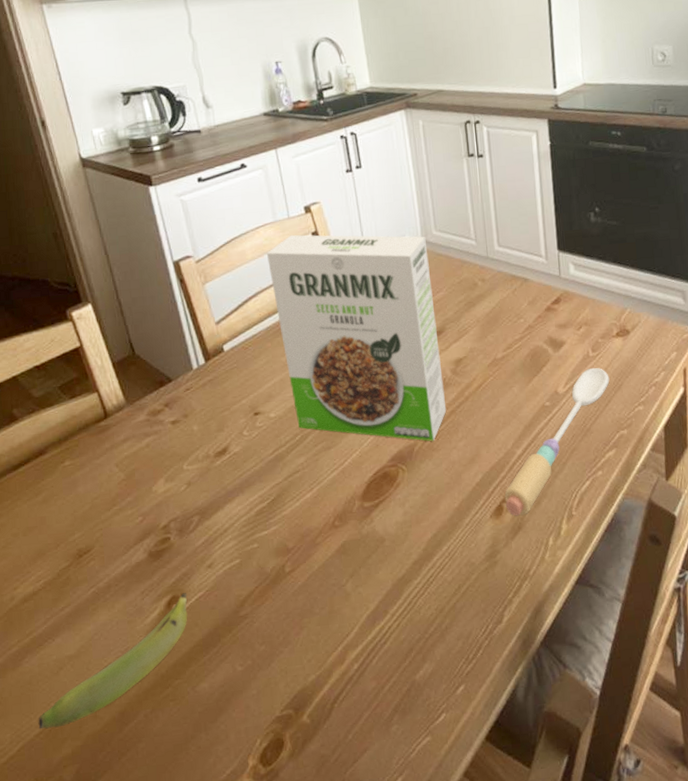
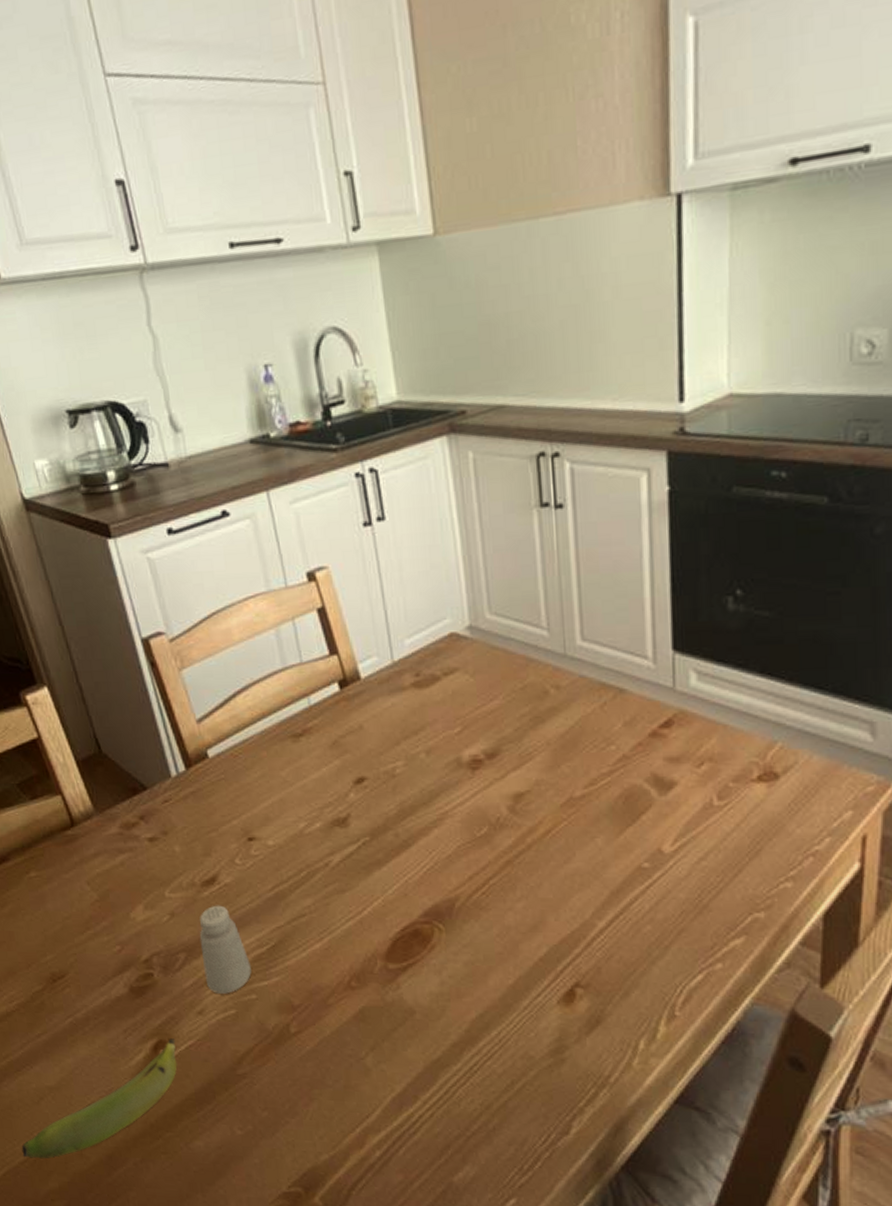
saltshaker: none [211,471,254,547] -> present [199,905,251,994]
cereal box: present [267,234,447,442] -> none [259,610,501,898]
spoon: present [504,367,610,516] -> none [578,821,743,1007]

